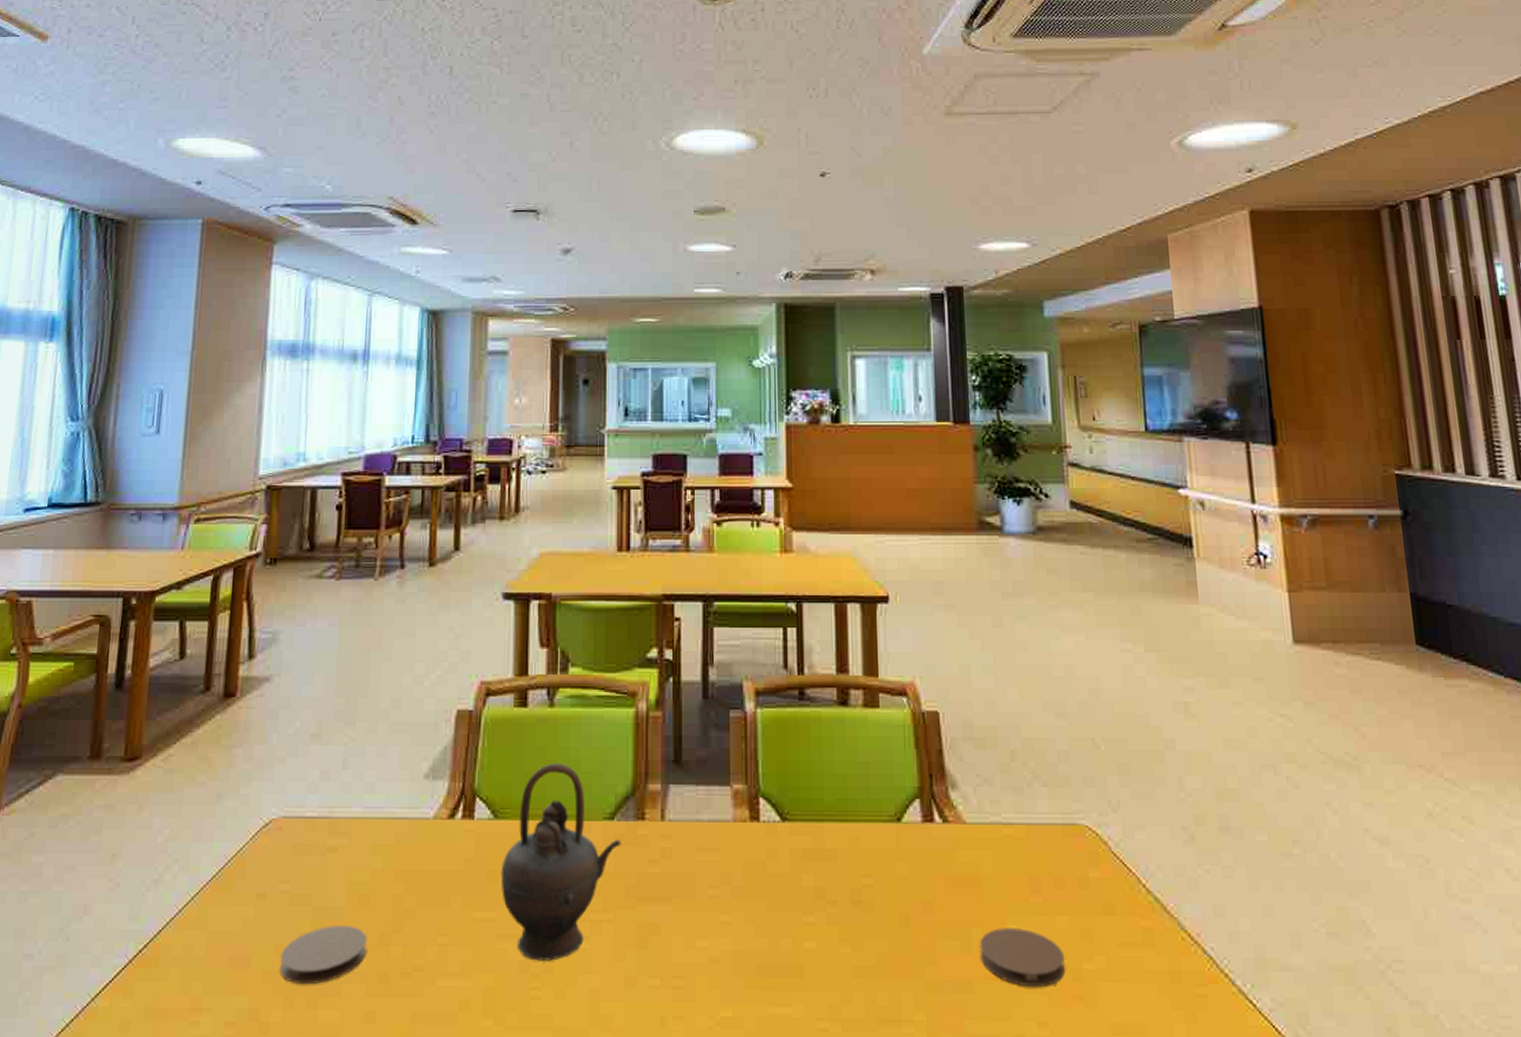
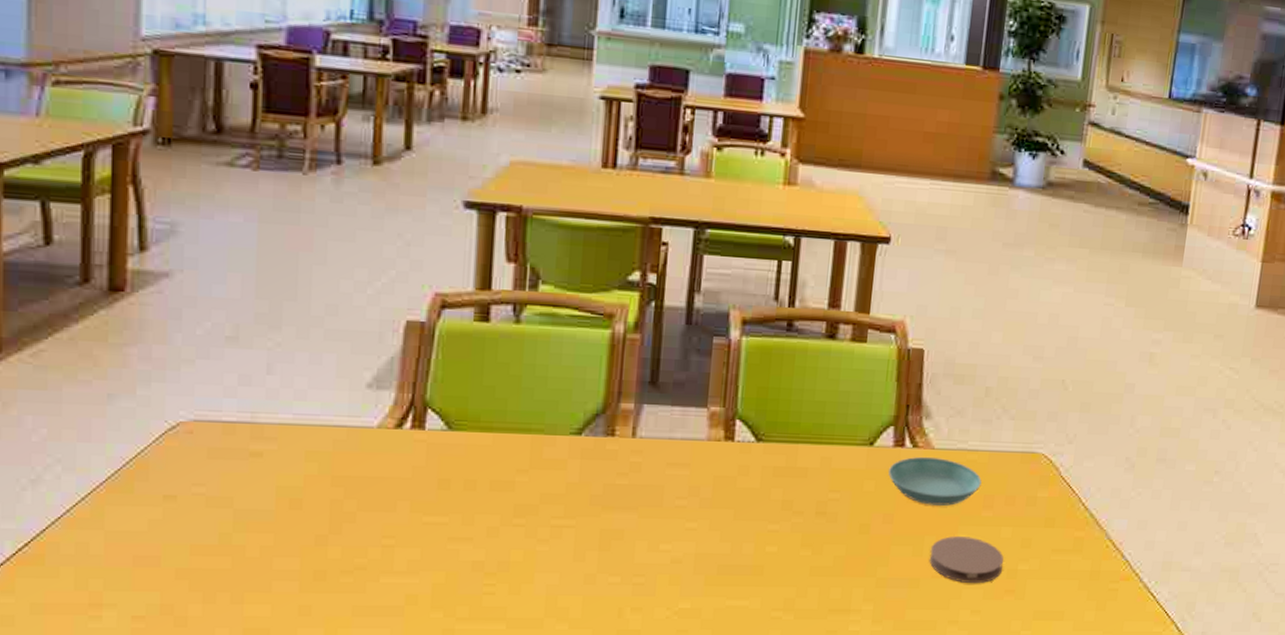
coaster: present [279,926,368,984] -> none [196,527,301,581]
teapot: present [500,764,621,961] -> none [454,379,588,561]
saucer: none [921,832,1024,890] -> present [888,456,982,506]

